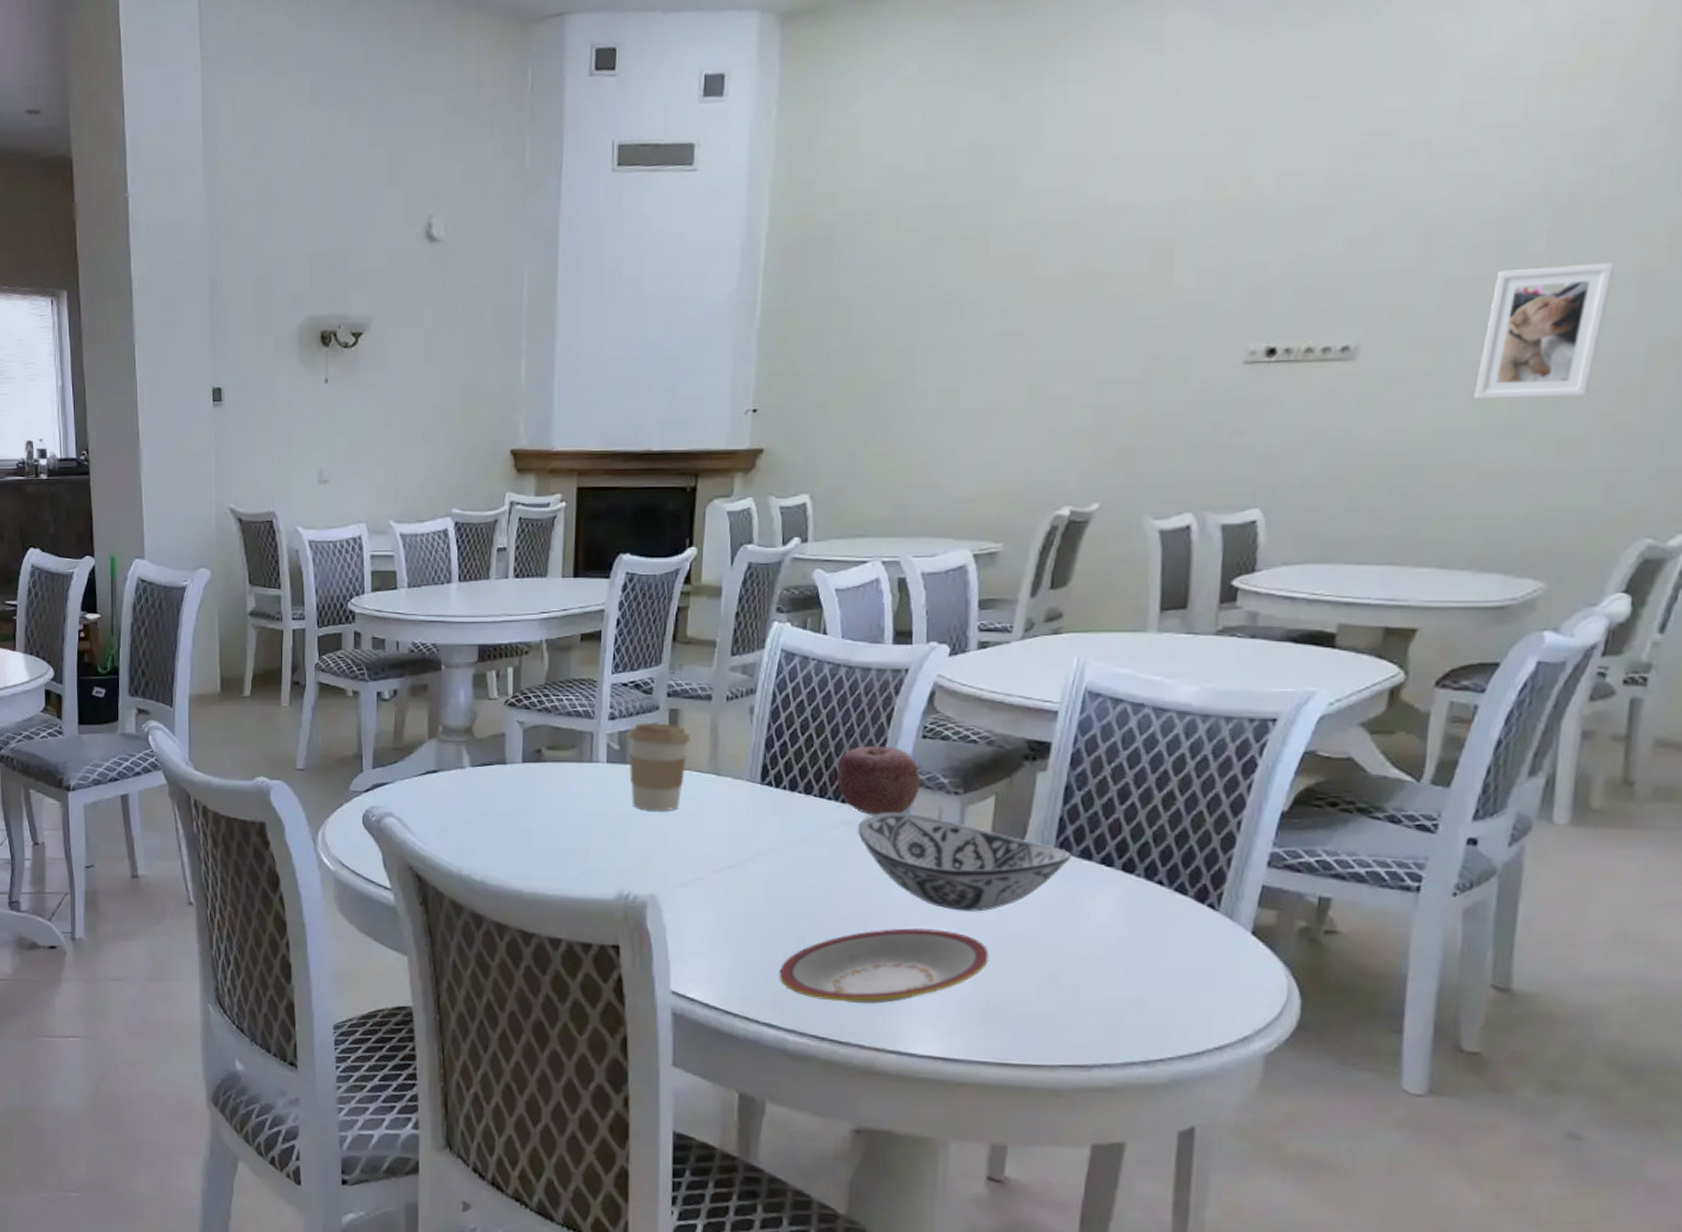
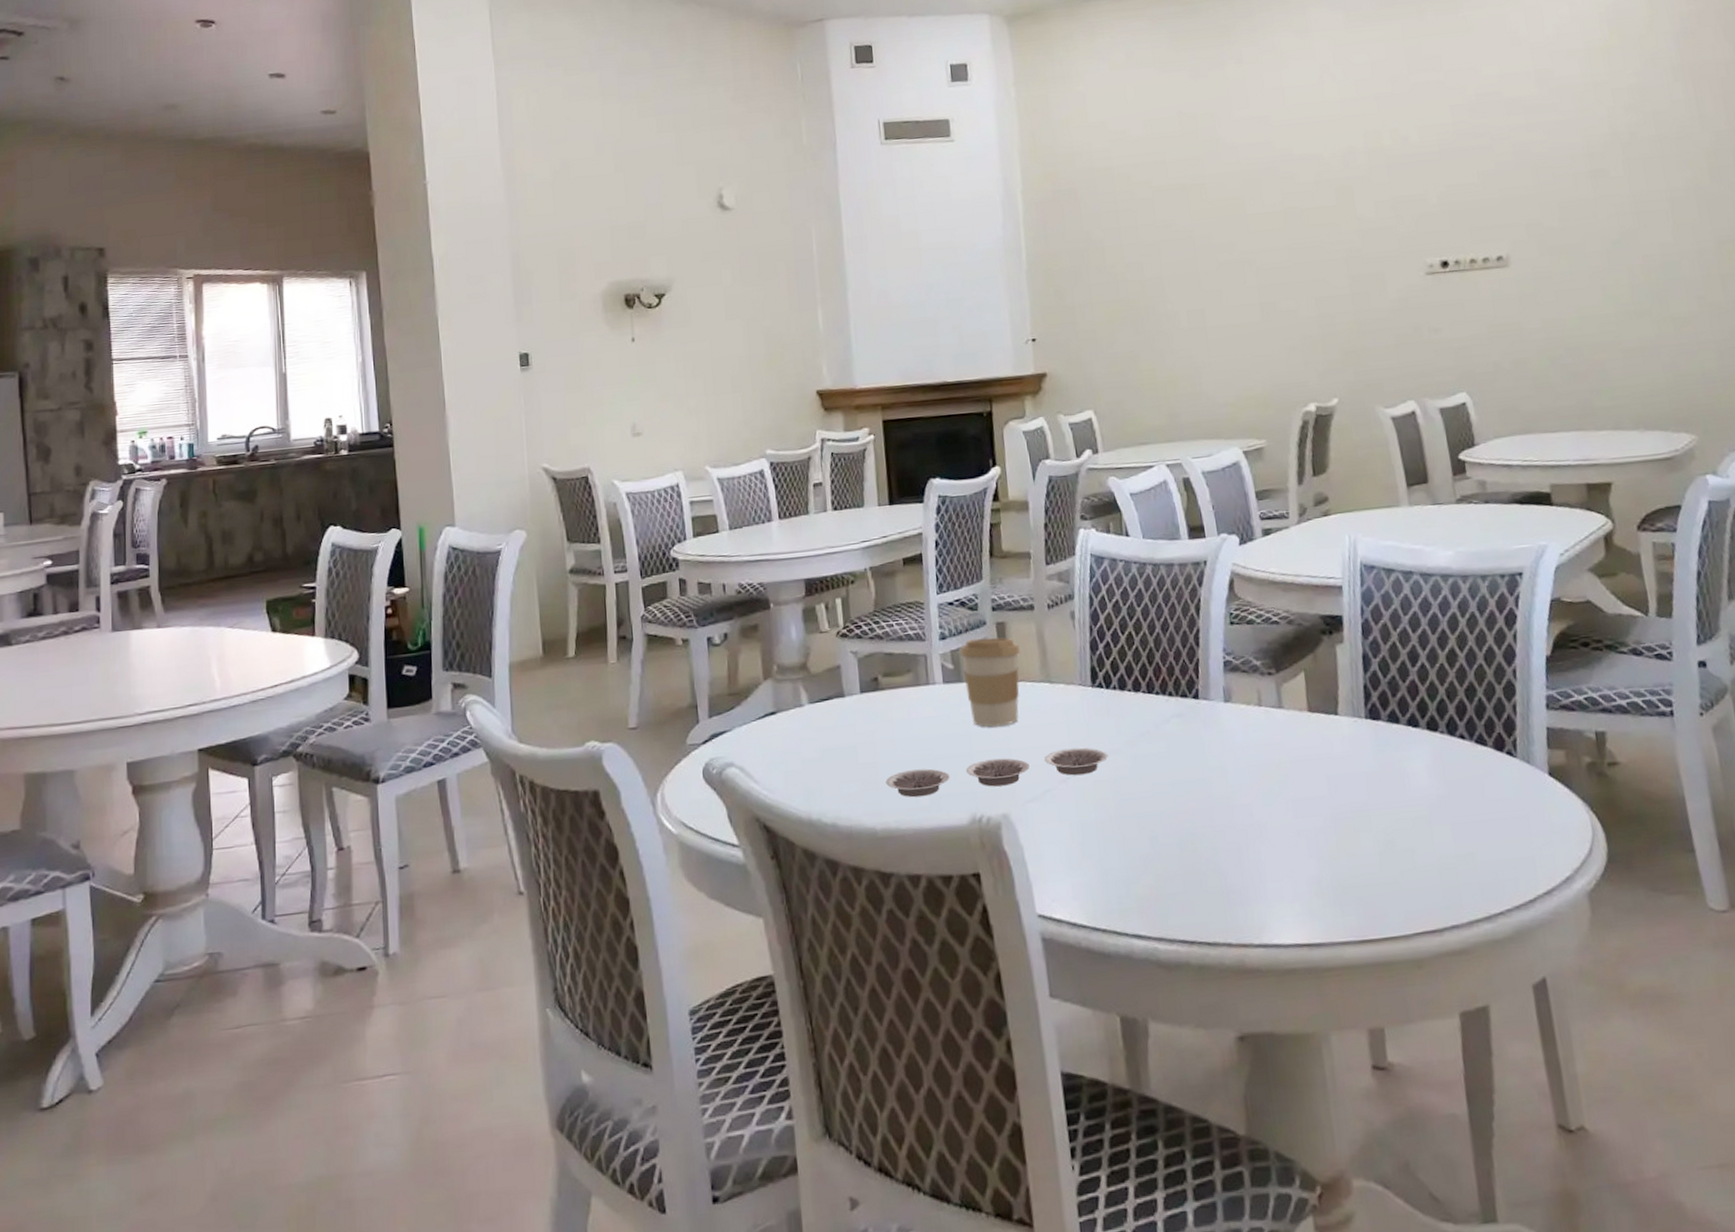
plate: none [538,841,768,868] -> present [886,747,1109,798]
plate: present [779,928,989,1004] -> none [1138,811,1330,901]
apple: present [837,746,921,815] -> none [1159,636,1237,705]
decorative bowl: present [858,813,1073,912] -> none [1188,698,1382,790]
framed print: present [1474,262,1615,399] -> none [1595,182,1684,292]

